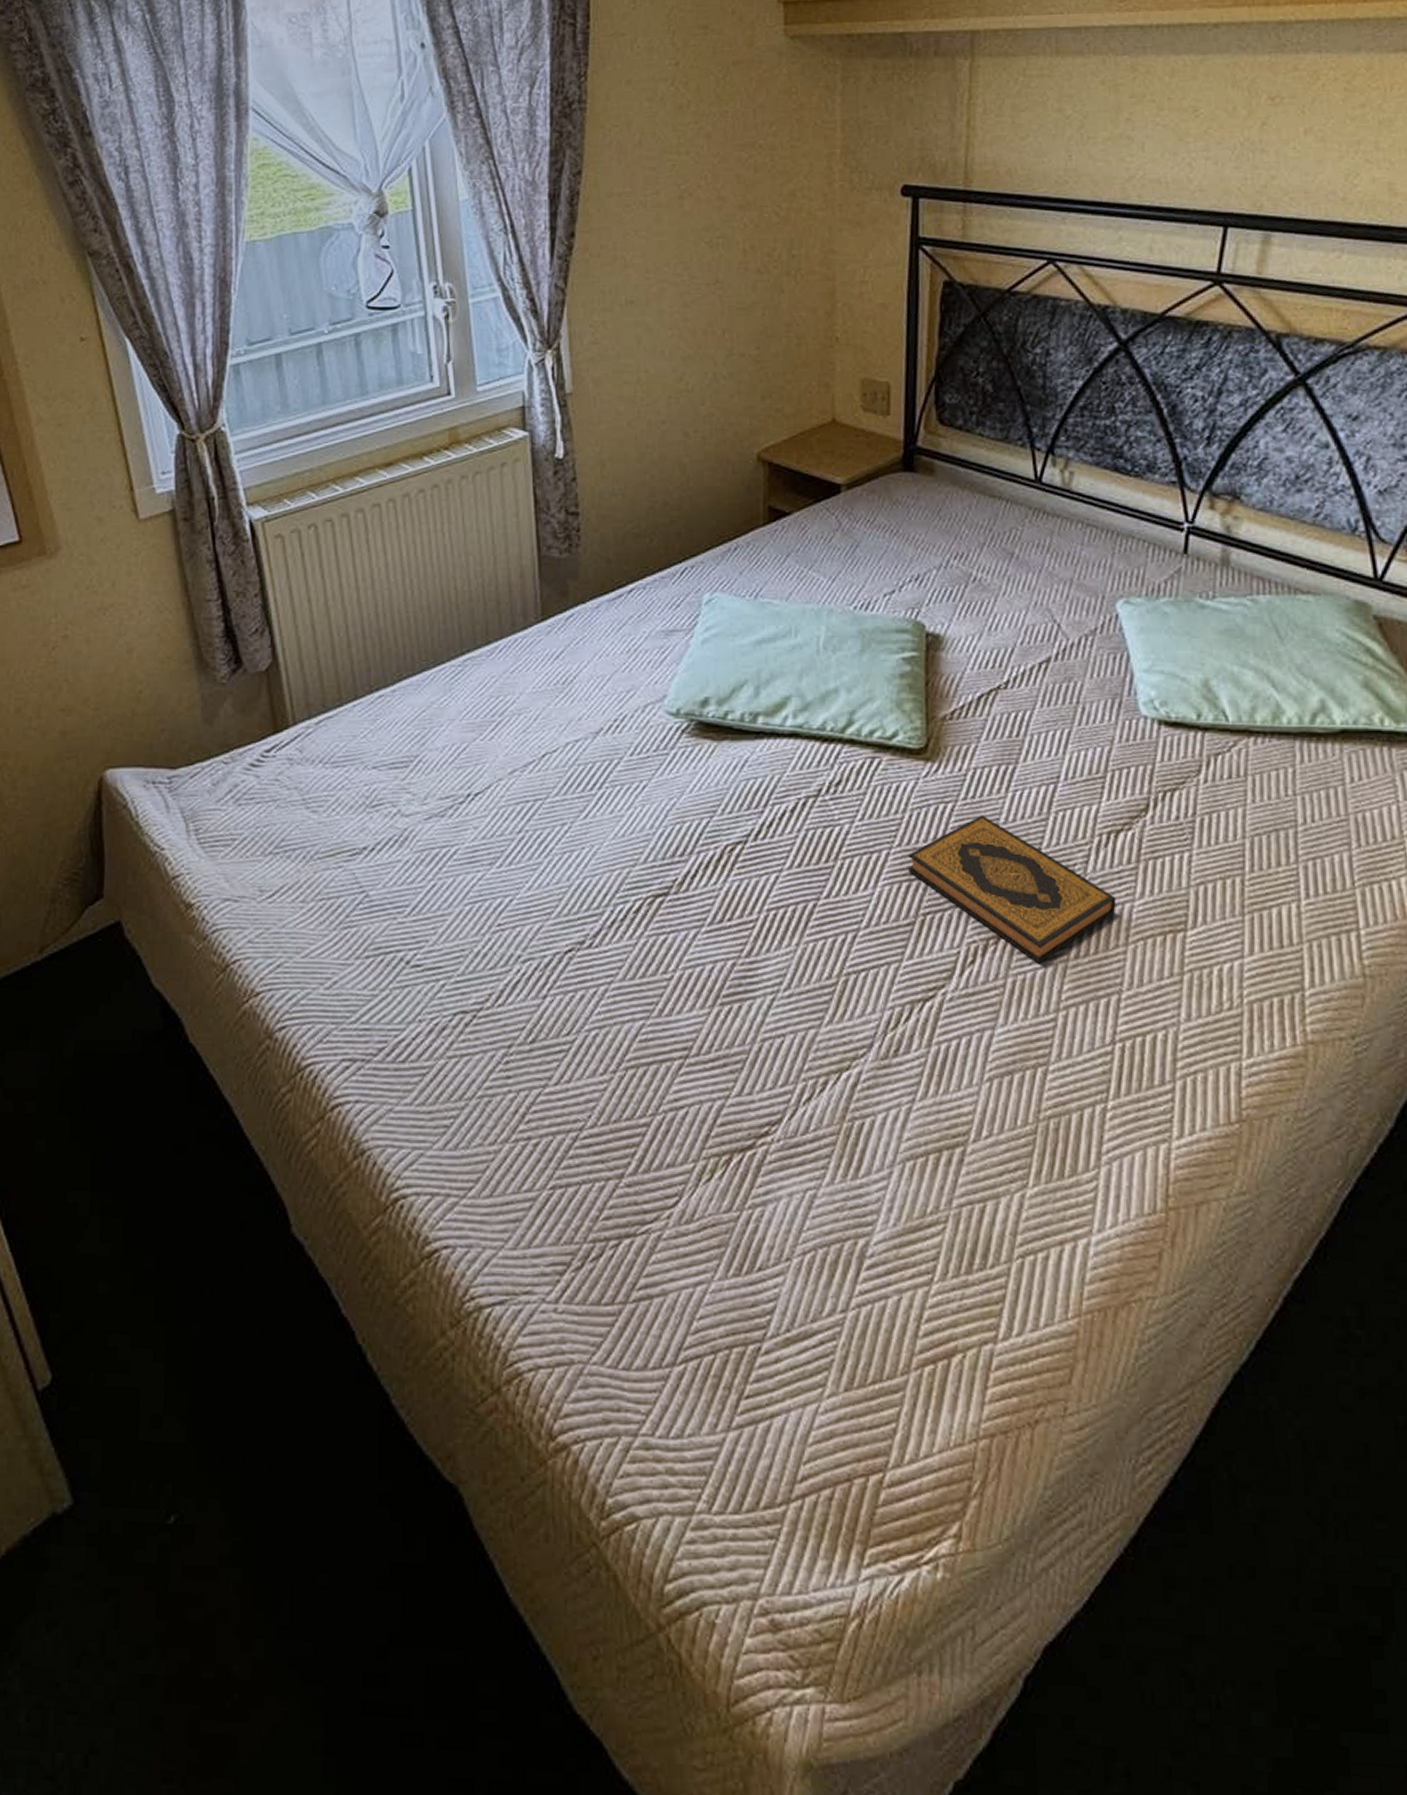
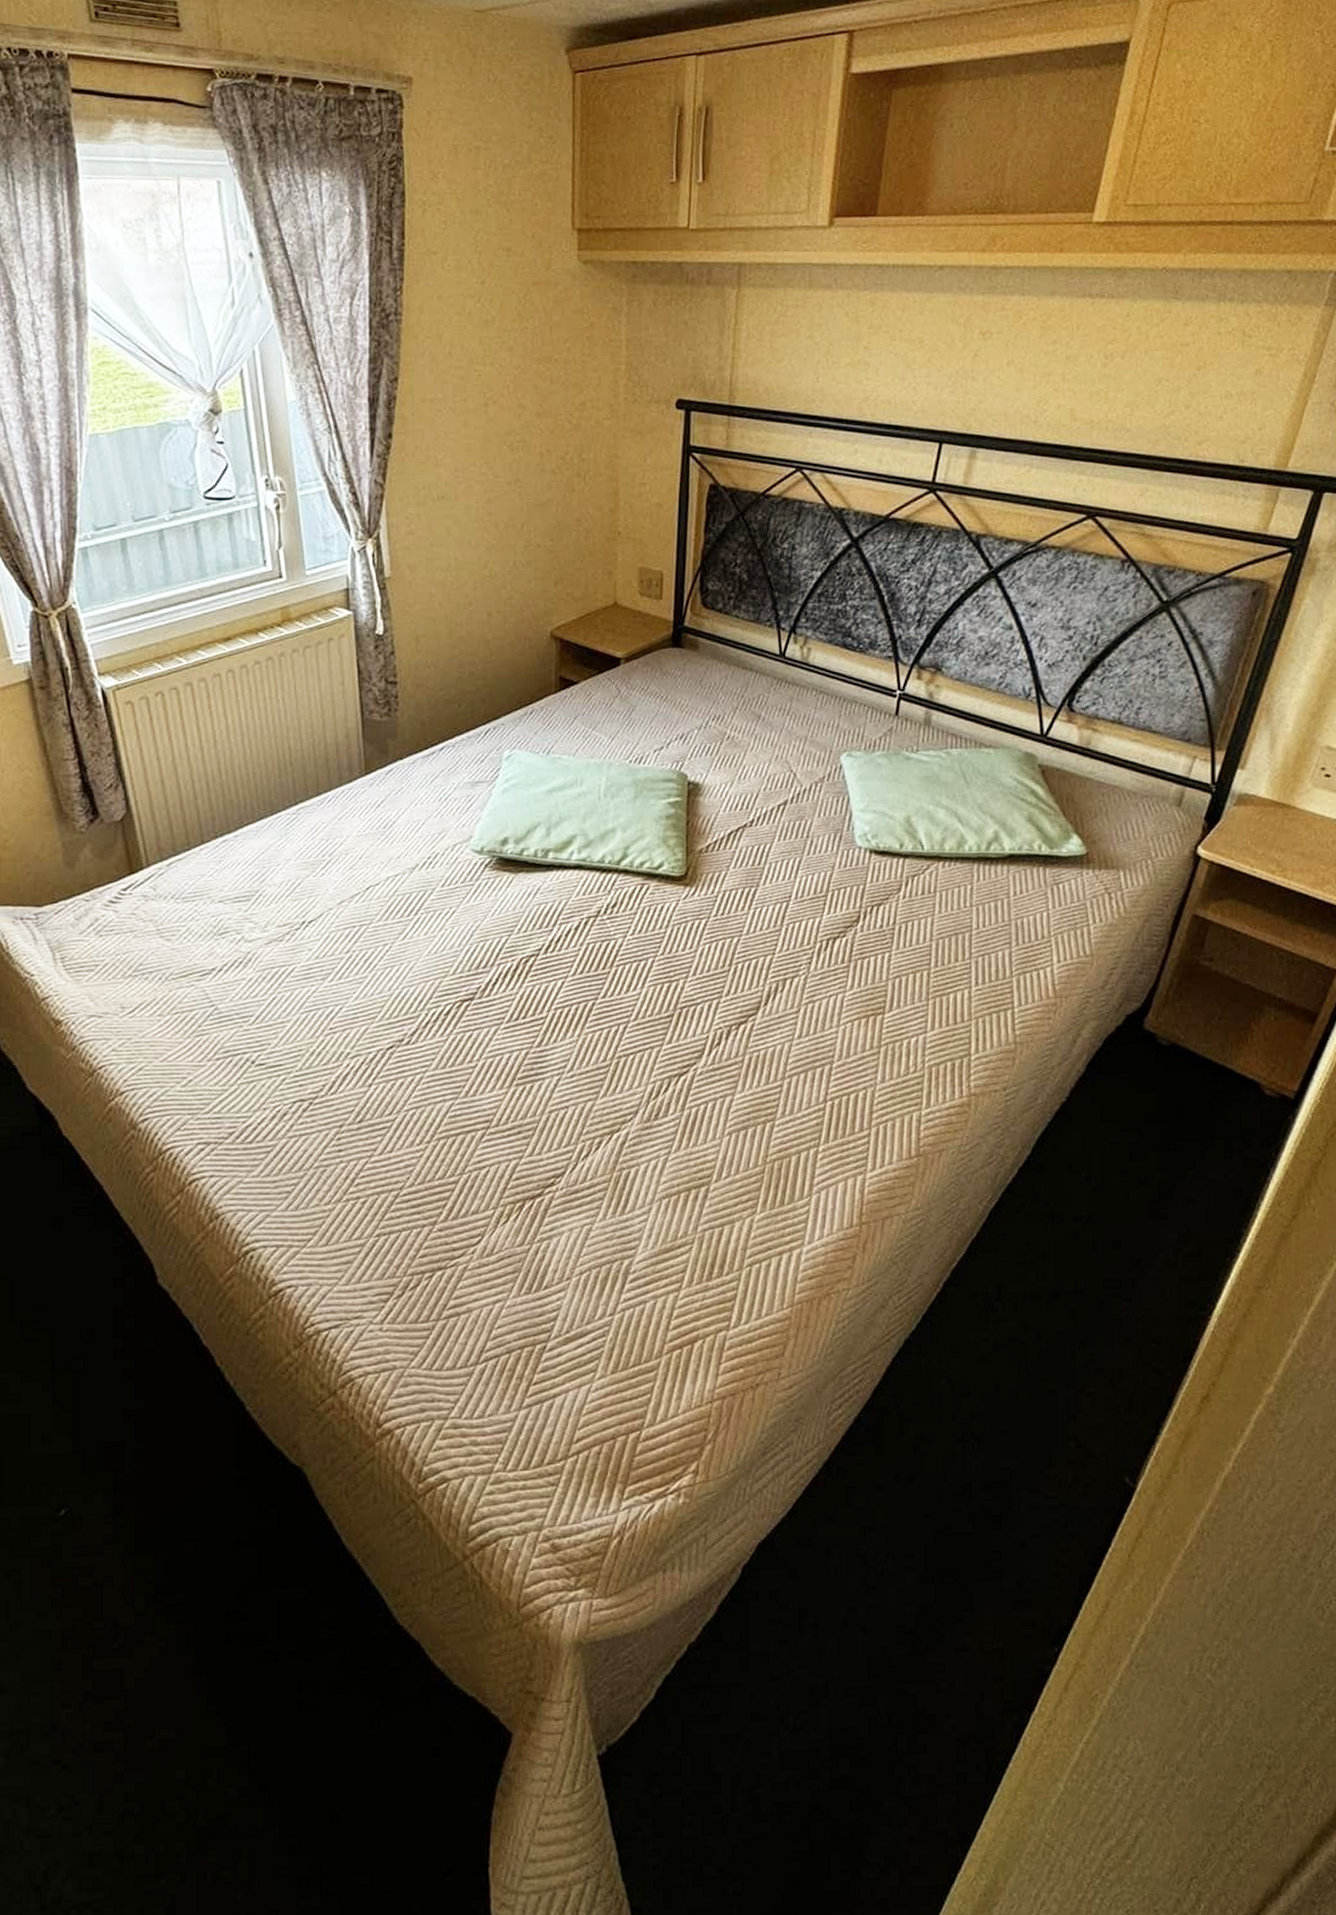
hardback book: present [907,815,1116,964] -> none [668,928,832,1043]

